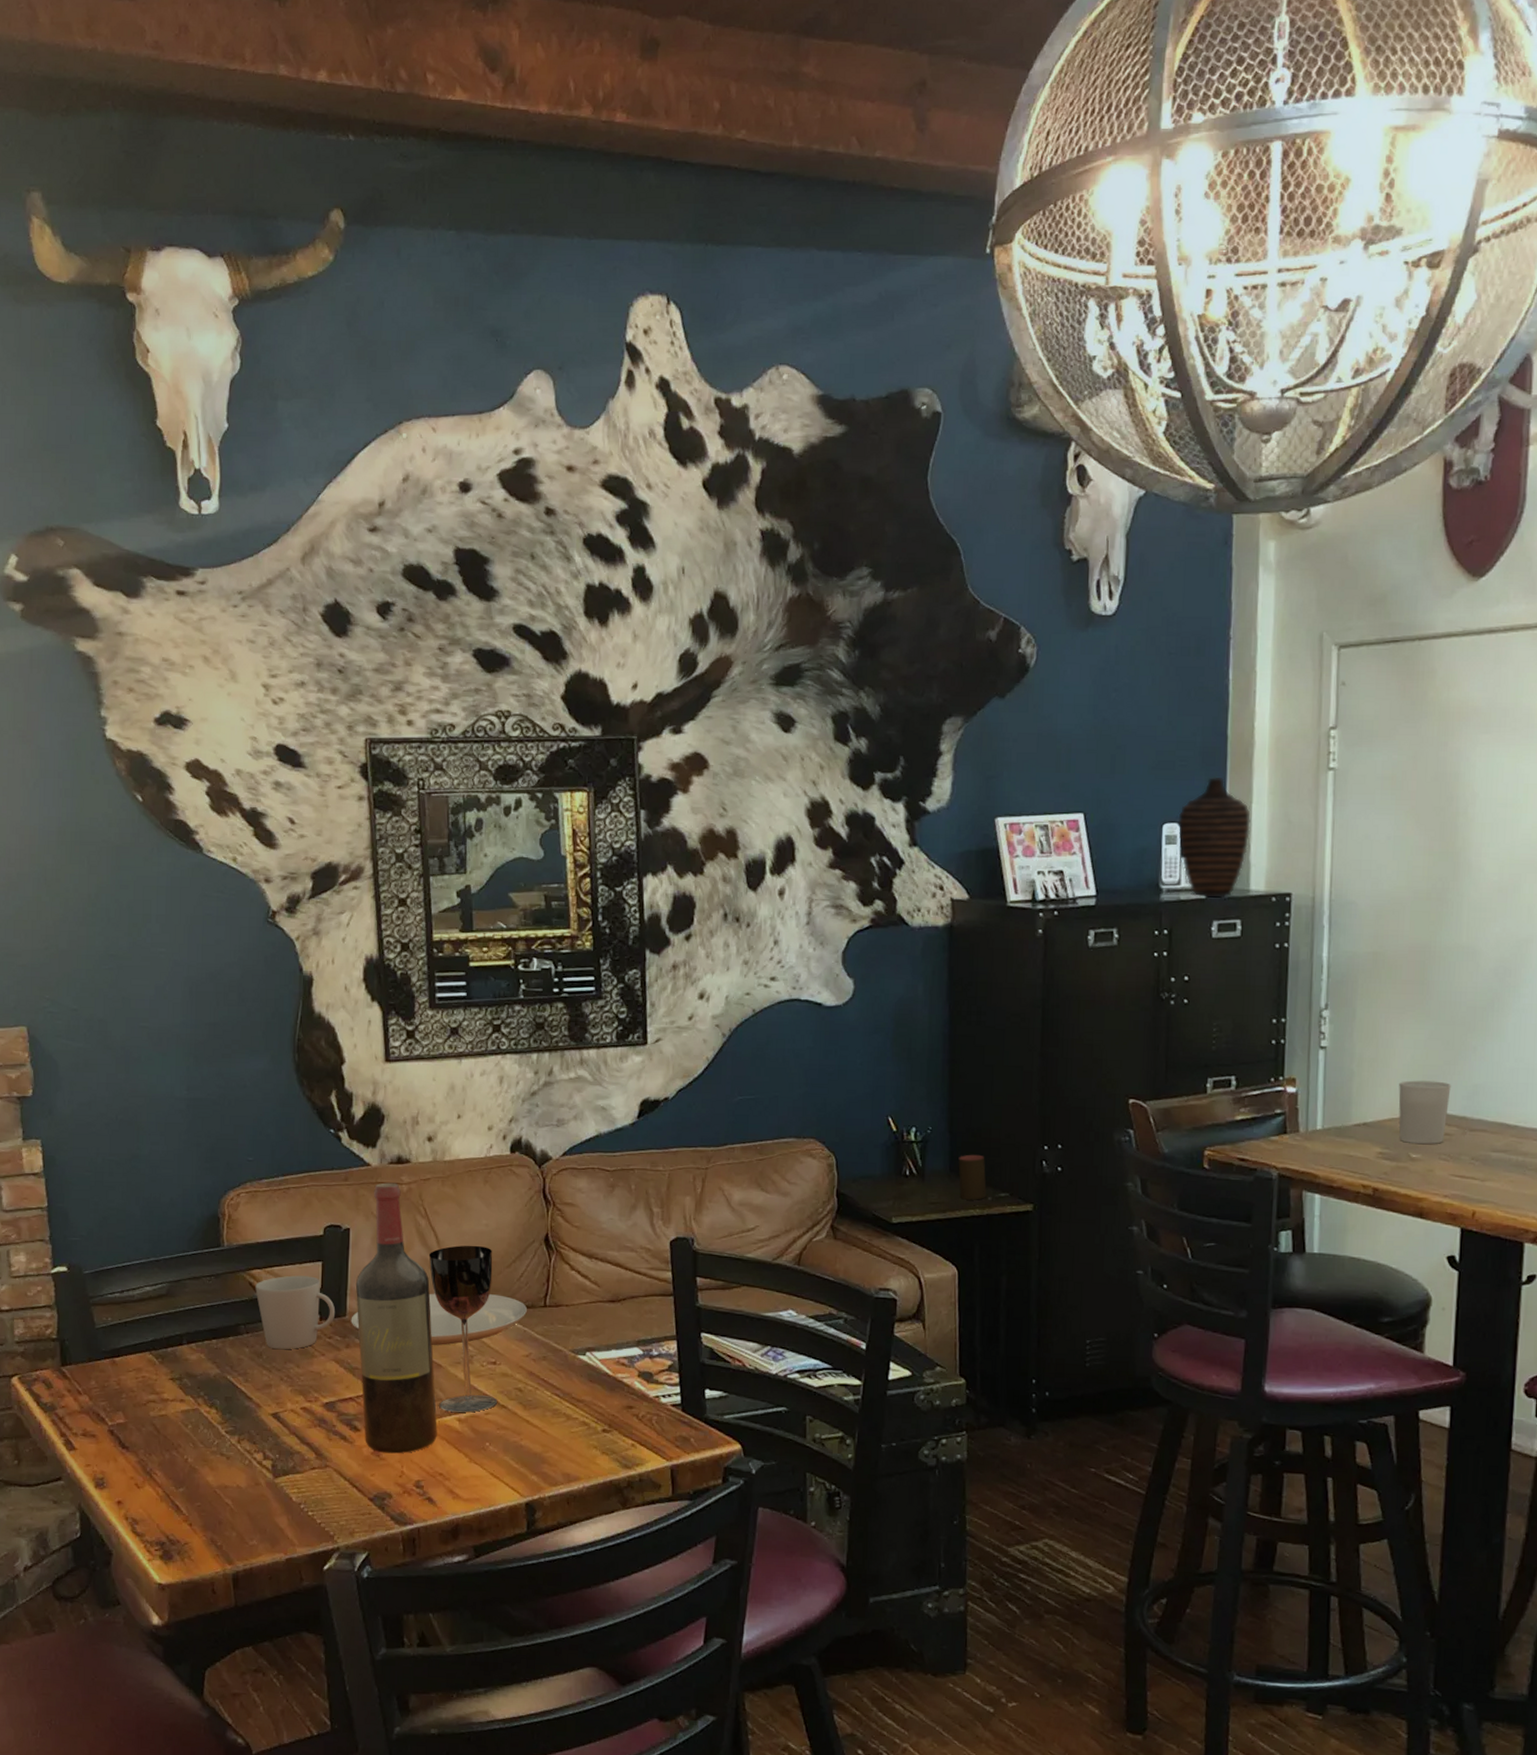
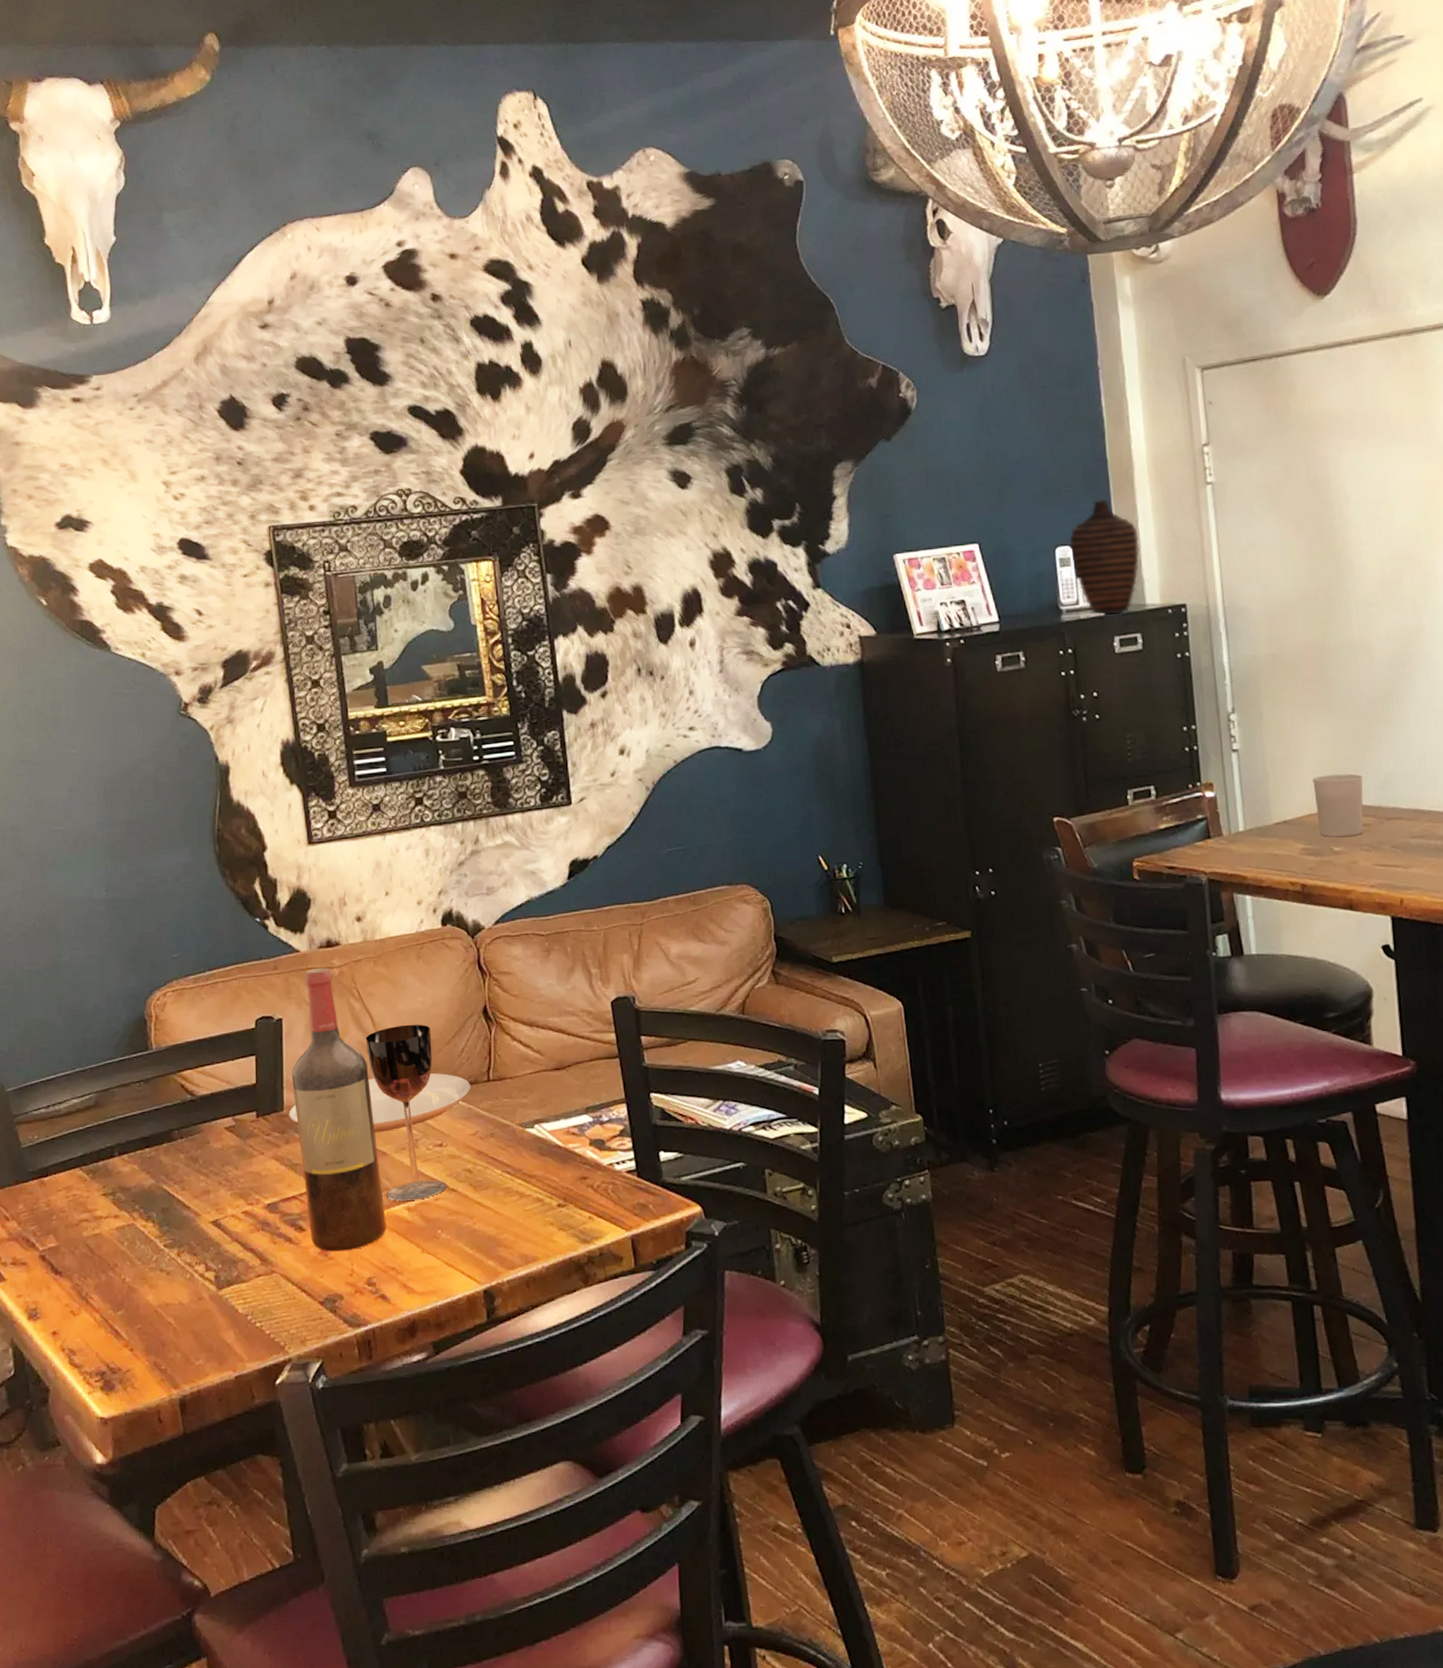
cup: present [255,1275,336,1350] -> none [187,1072,273,1153]
cup: present [958,1154,987,1200] -> none [892,885,924,933]

